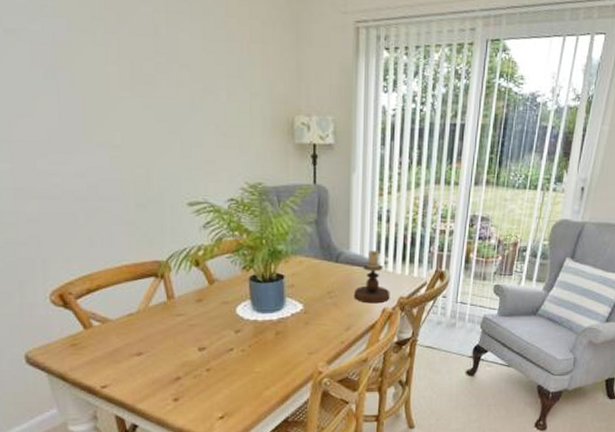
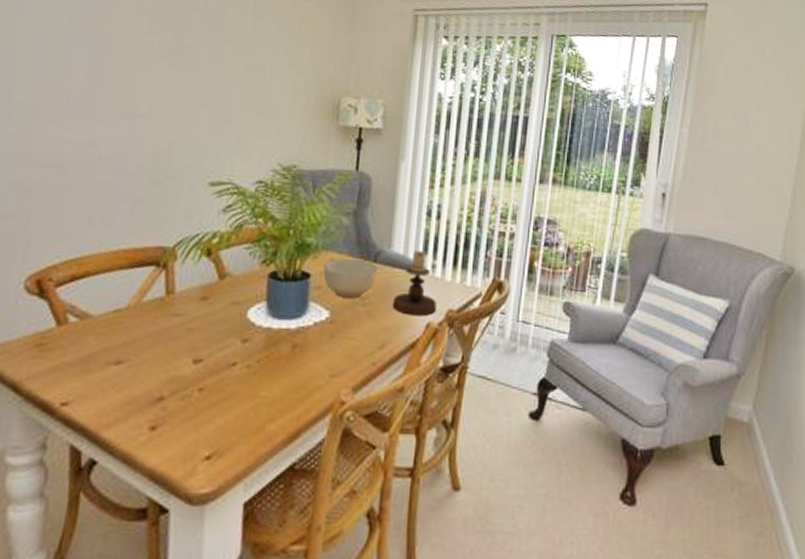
bowl: none [293,260,339,293] -> present [322,258,378,298]

